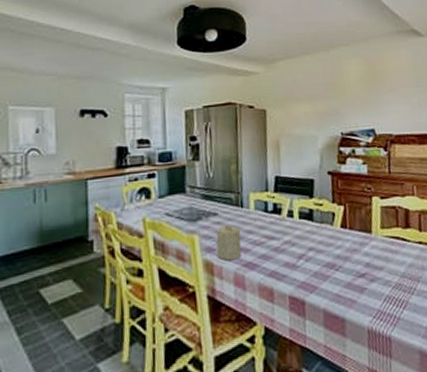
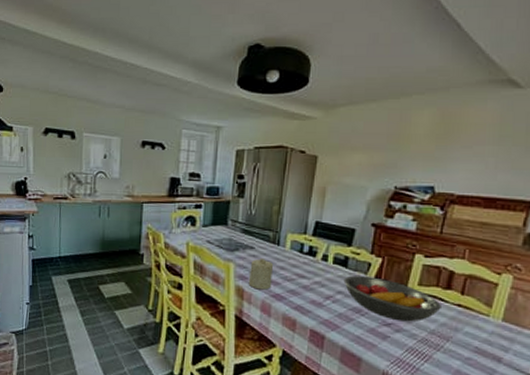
fruit bowl: none [312,226,406,270] -> present [343,275,441,322]

